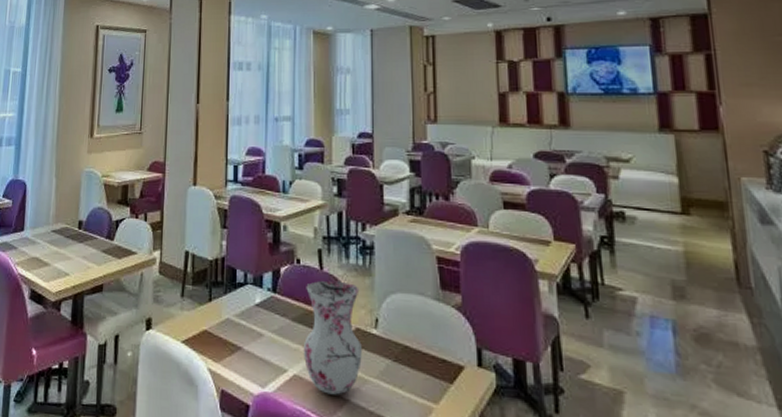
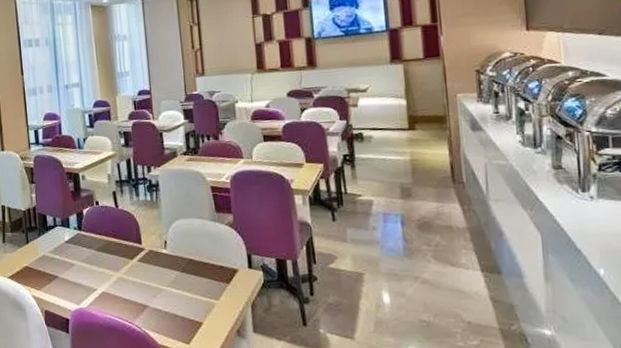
vase: present [303,280,362,395] -> none [105,215,156,303]

